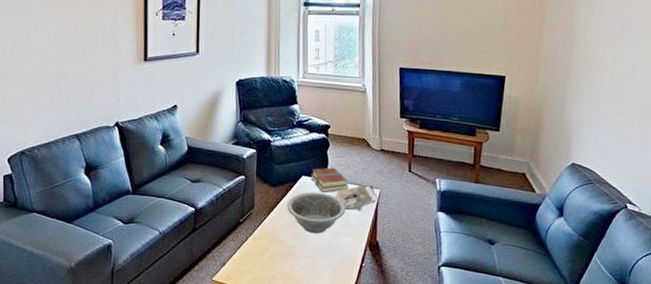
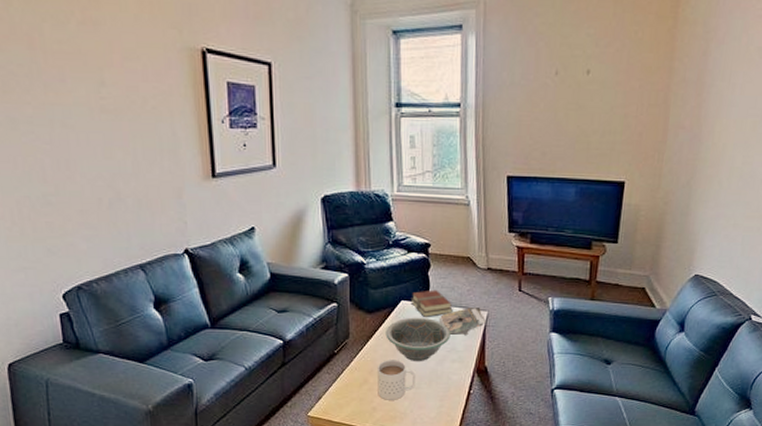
mug: none [277,230,313,269] -> present [378,360,416,400]

